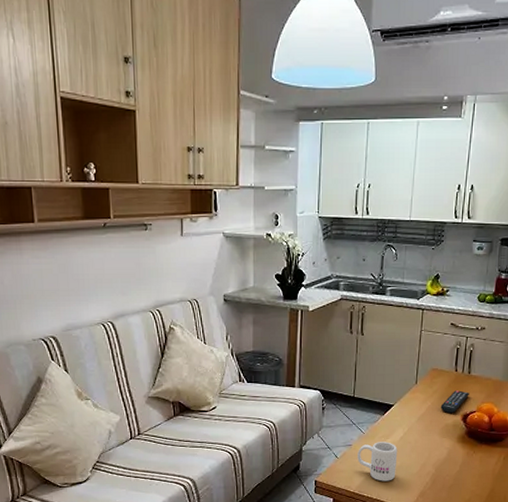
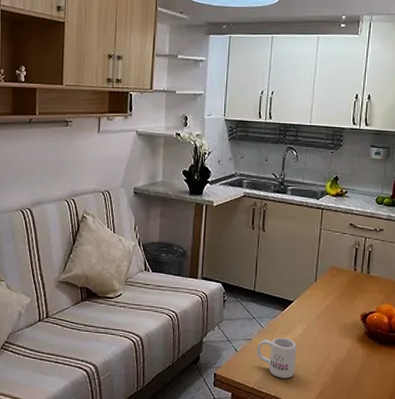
remote control: present [440,390,469,413] -> none [340,290,368,312]

